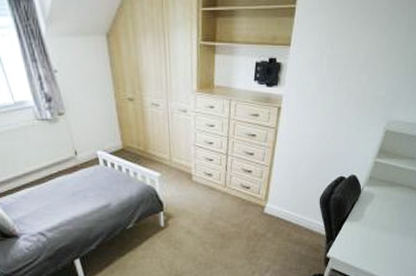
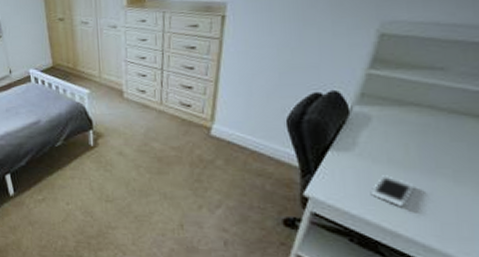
cell phone: none [368,237,394,259] -> present [370,175,415,206]

